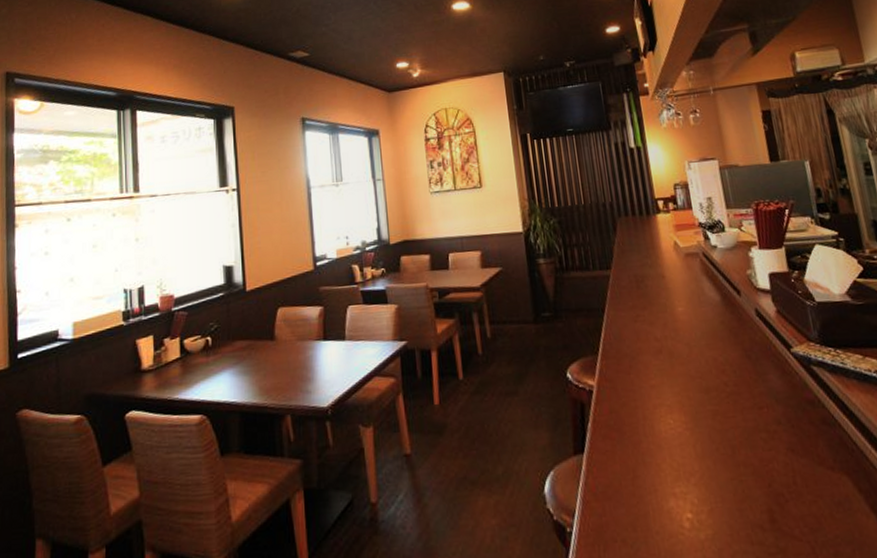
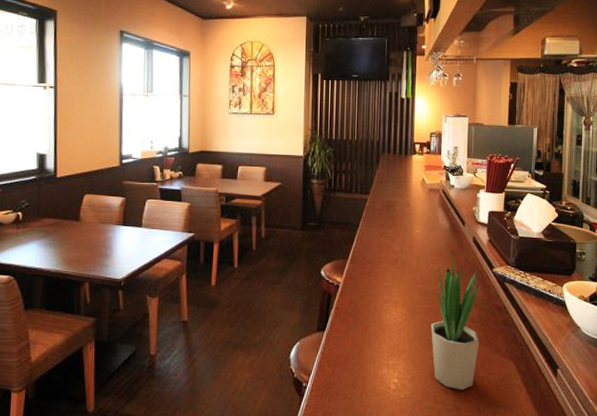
potted plant: none [717,331,798,523] -> present [431,251,480,390]

